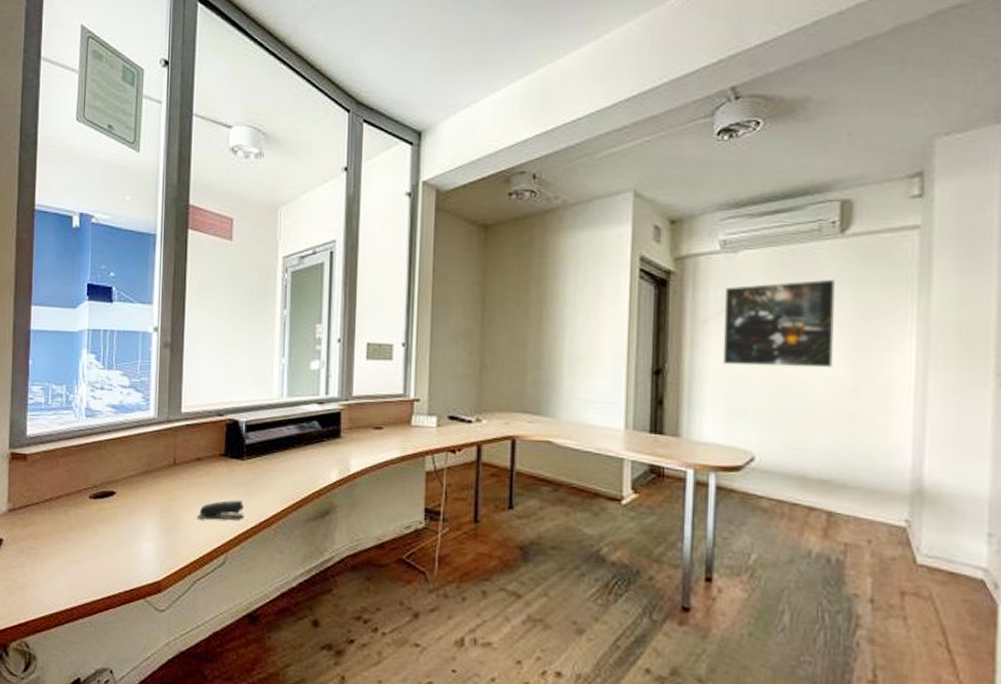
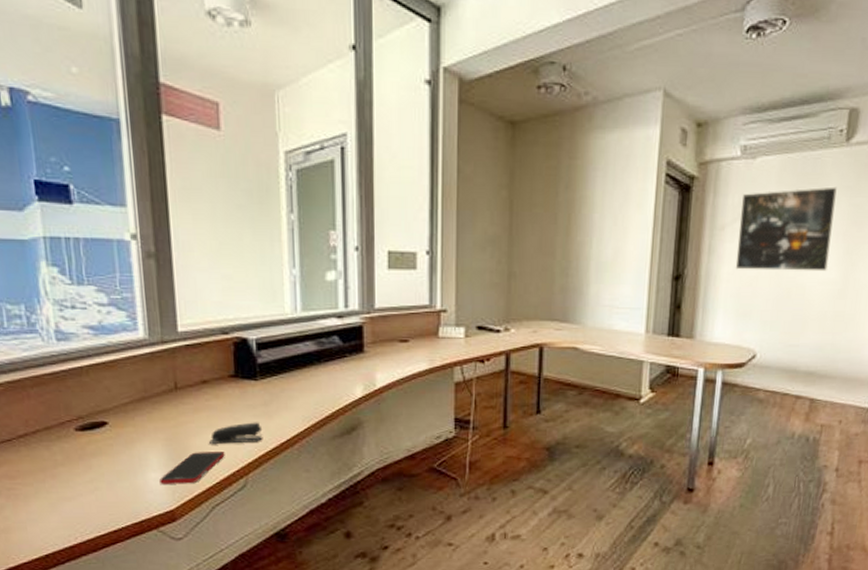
cell phone: none [152,525,210,556] -> present [159,452,225,484]

